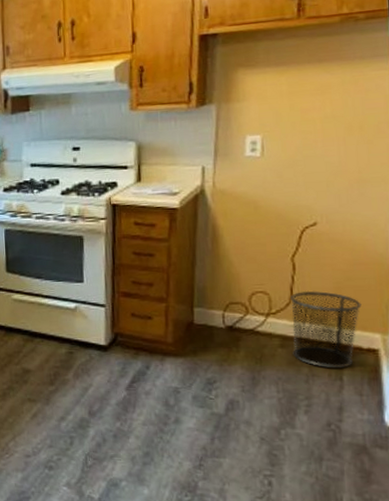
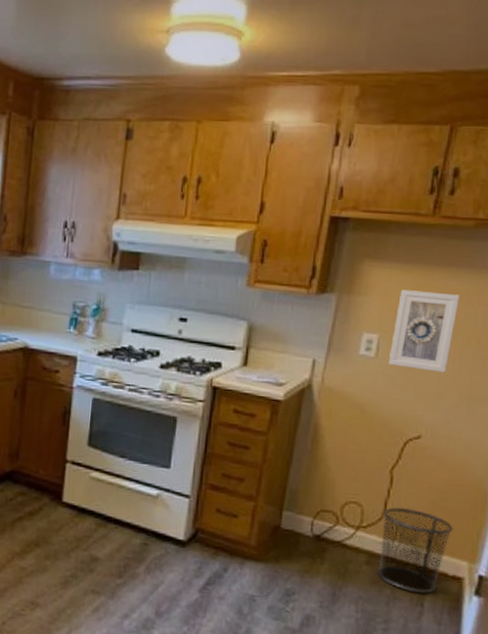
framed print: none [274,87,336,162] -> present [388,290,460,373]

